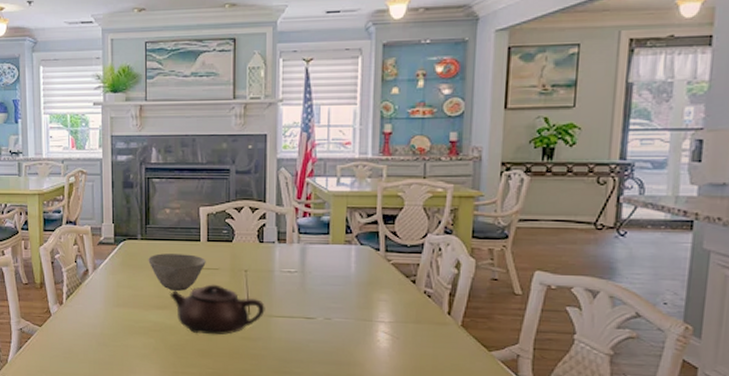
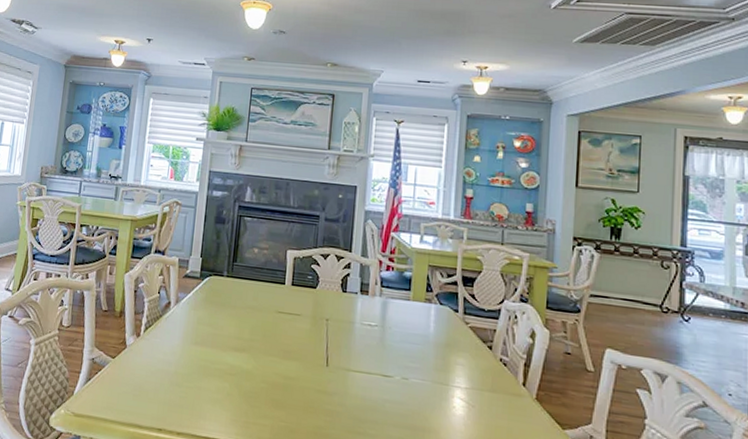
bowl: present [148,253,206,291] -> none [231,293,289,335]
teapot: present [170,284,265,335] -> none [249,330,344,386]

